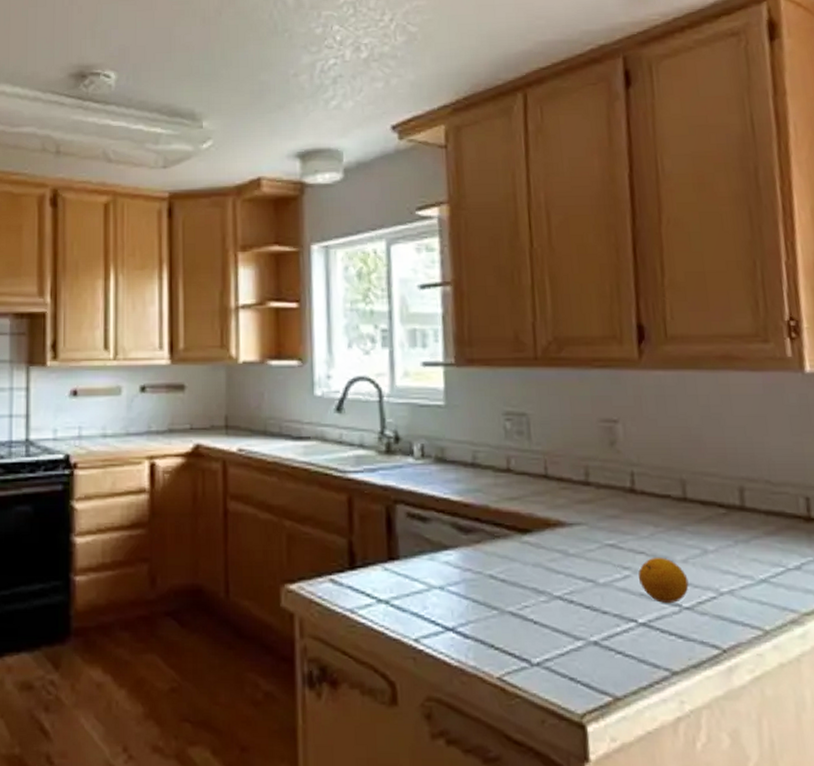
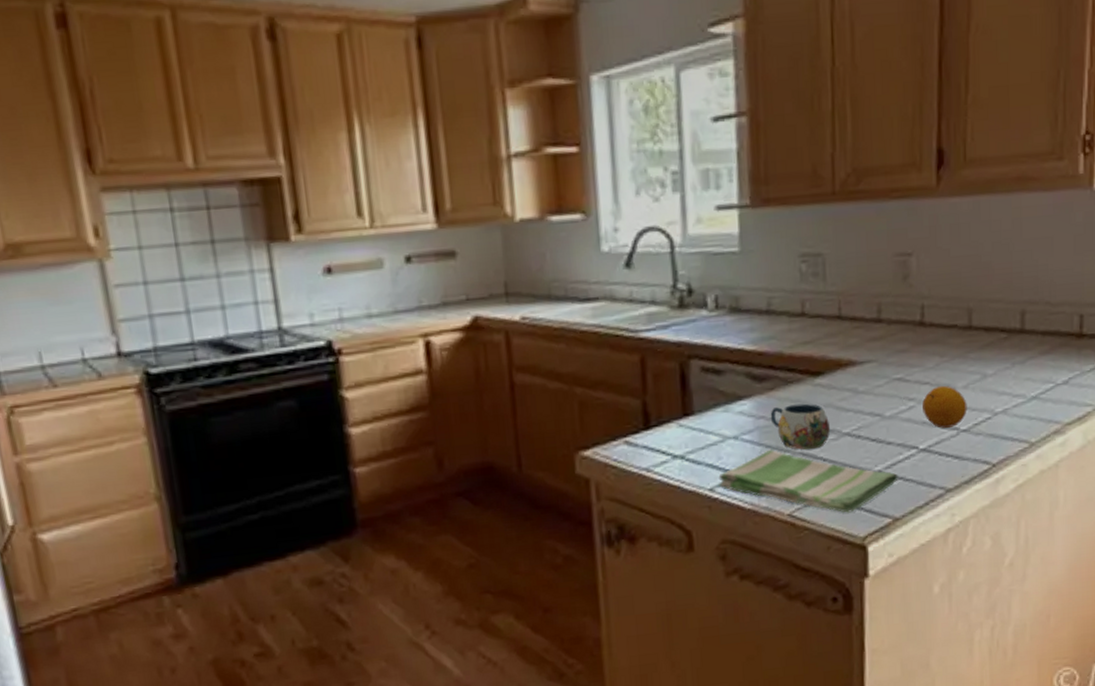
dish towel: none [424,604,617,684] -> present [718,449,898,514]
mug: none [477,560,541,609] -> present [770,403,831,450]

